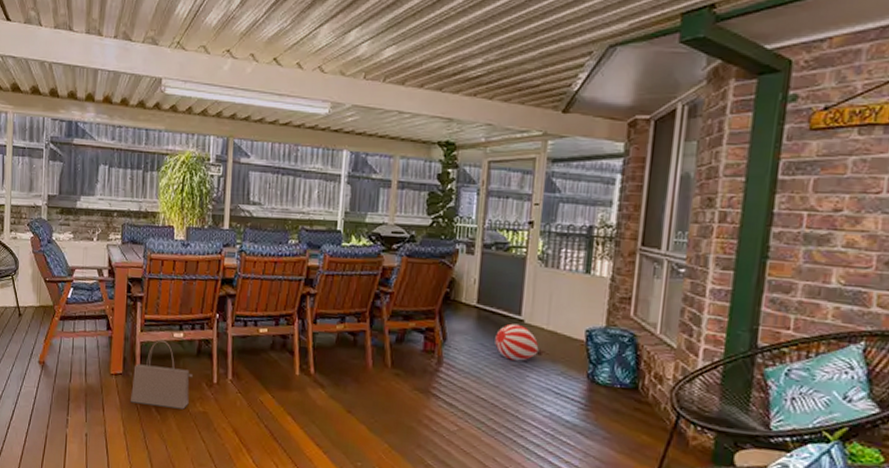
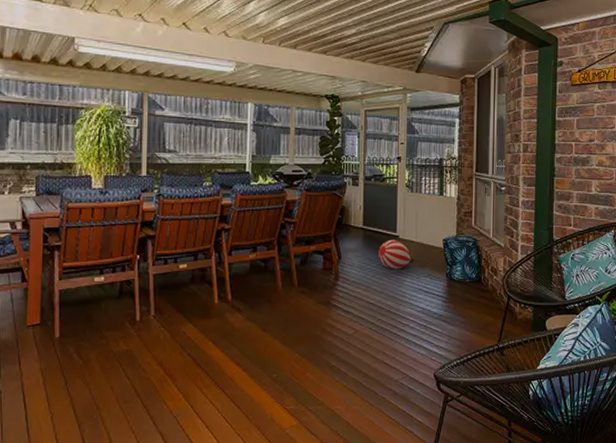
tote bag: present [130,339,193,410] -> none [49,285,115,352]

